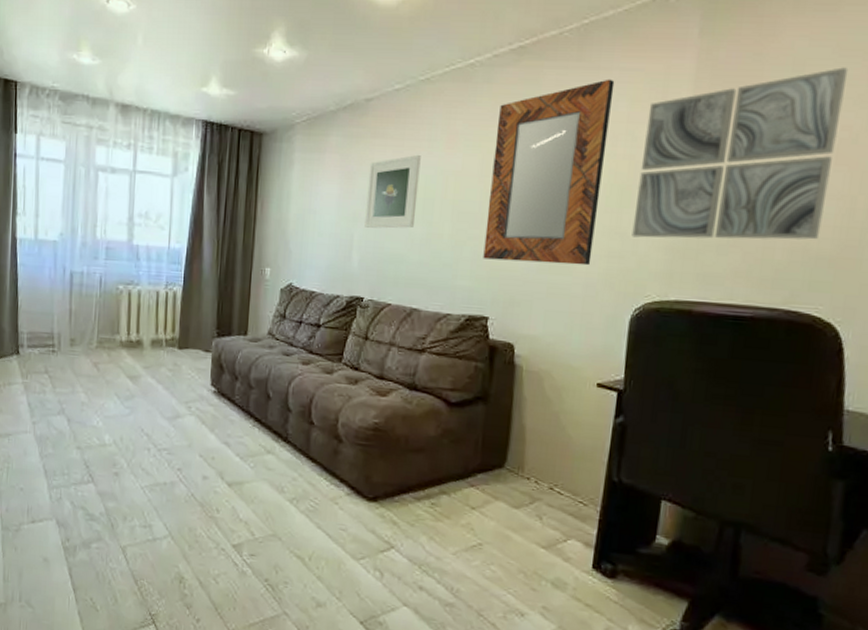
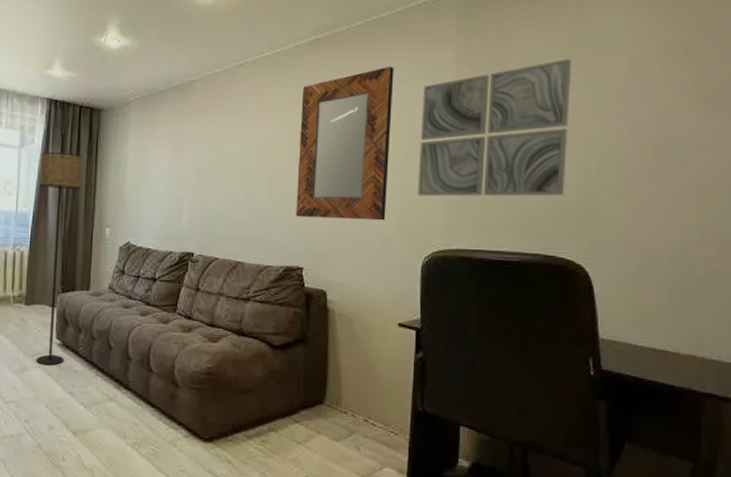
floor lamp: none [190,182,241,414] -> present [36,152,82,366]
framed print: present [365,154,421,229] -> none [193,127,239,192]

